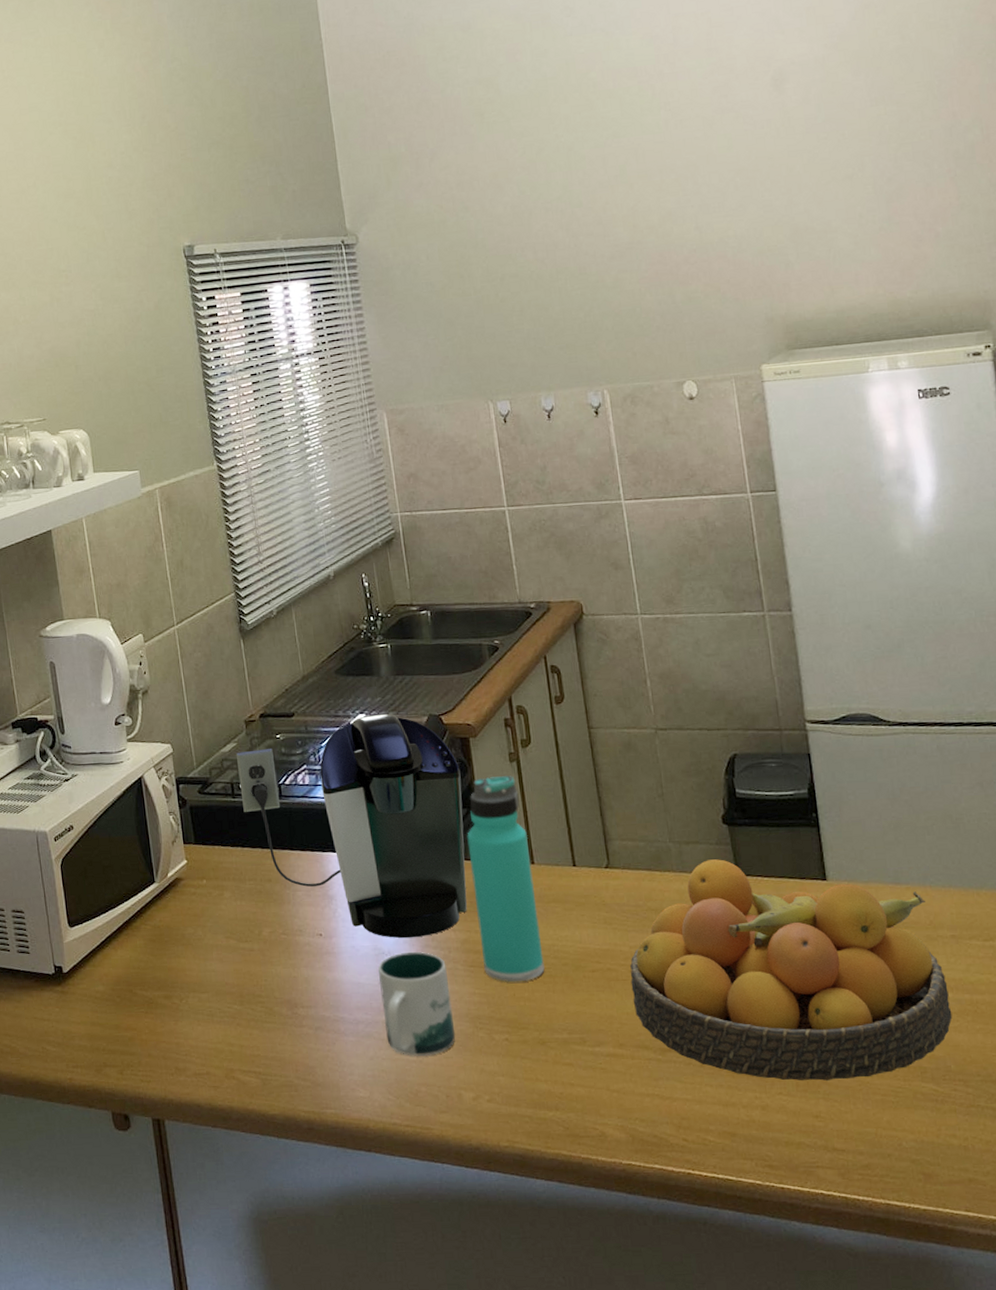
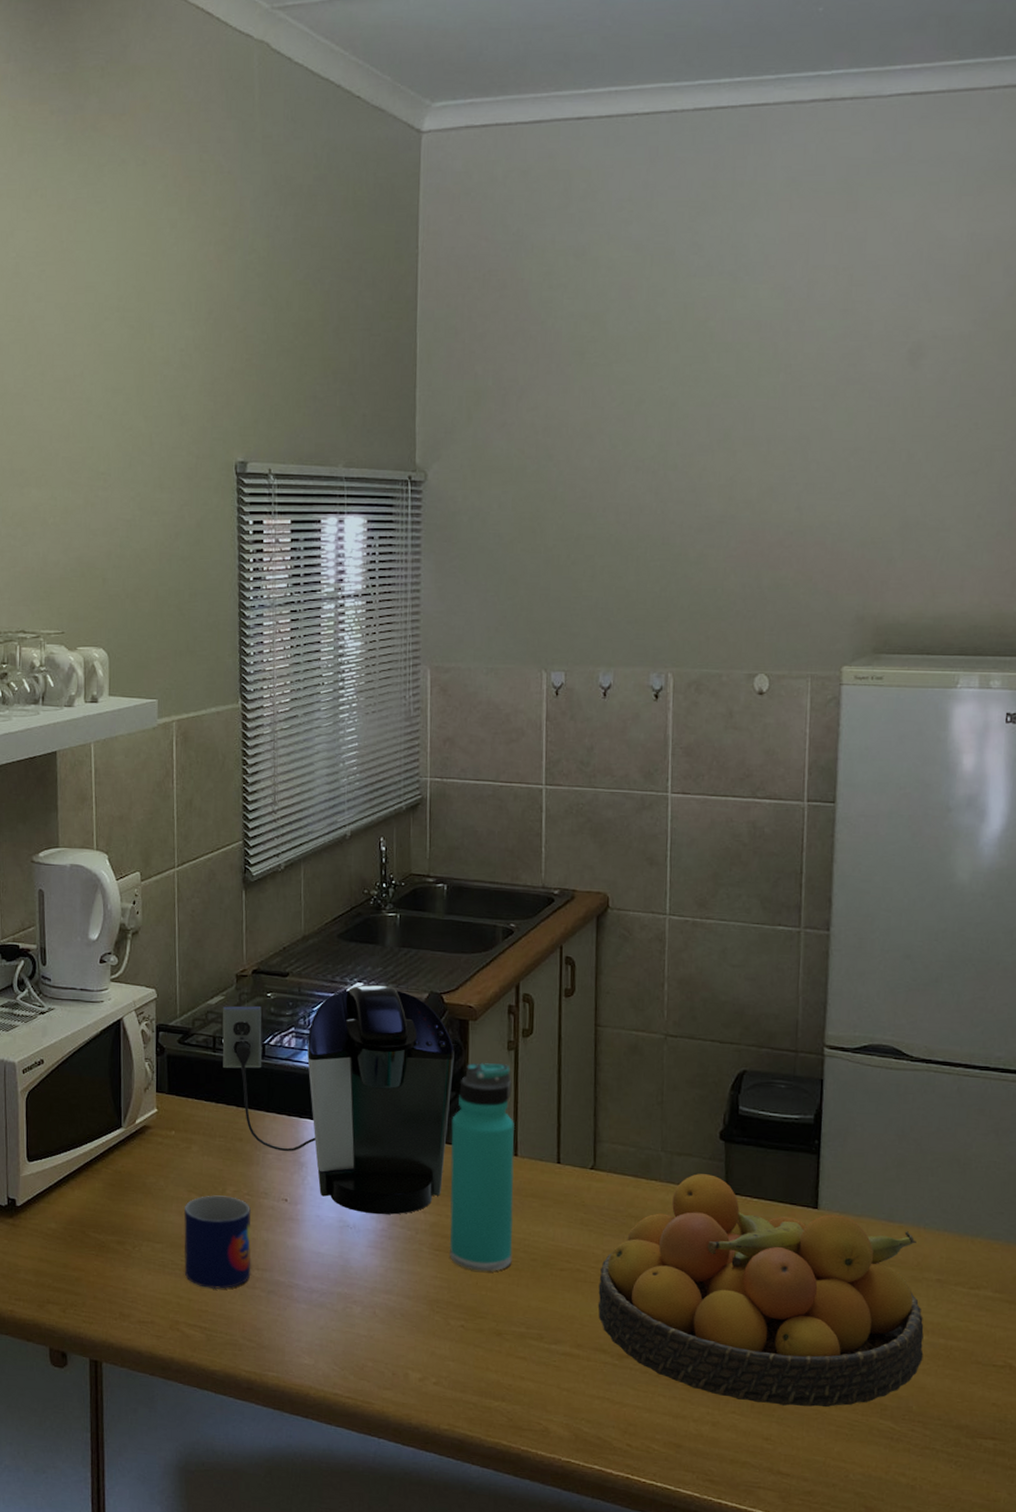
mug: none [224,937,297,1032] -> present [183,1195,251,1289]
mug: present [378,951,456,1056] -> none [339,1228,411,1332]

